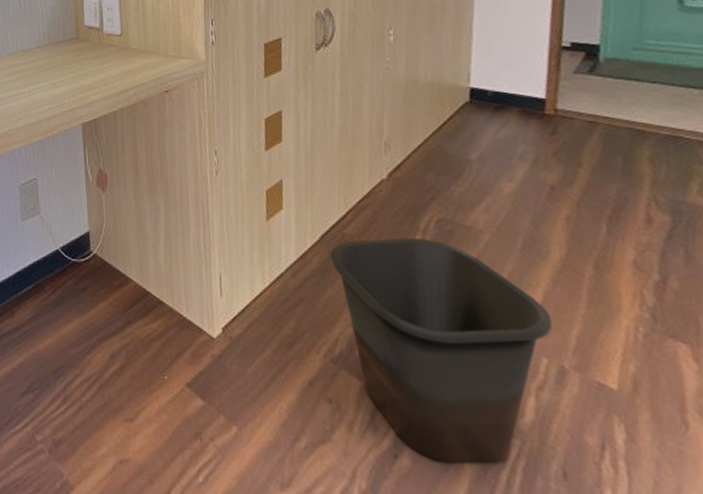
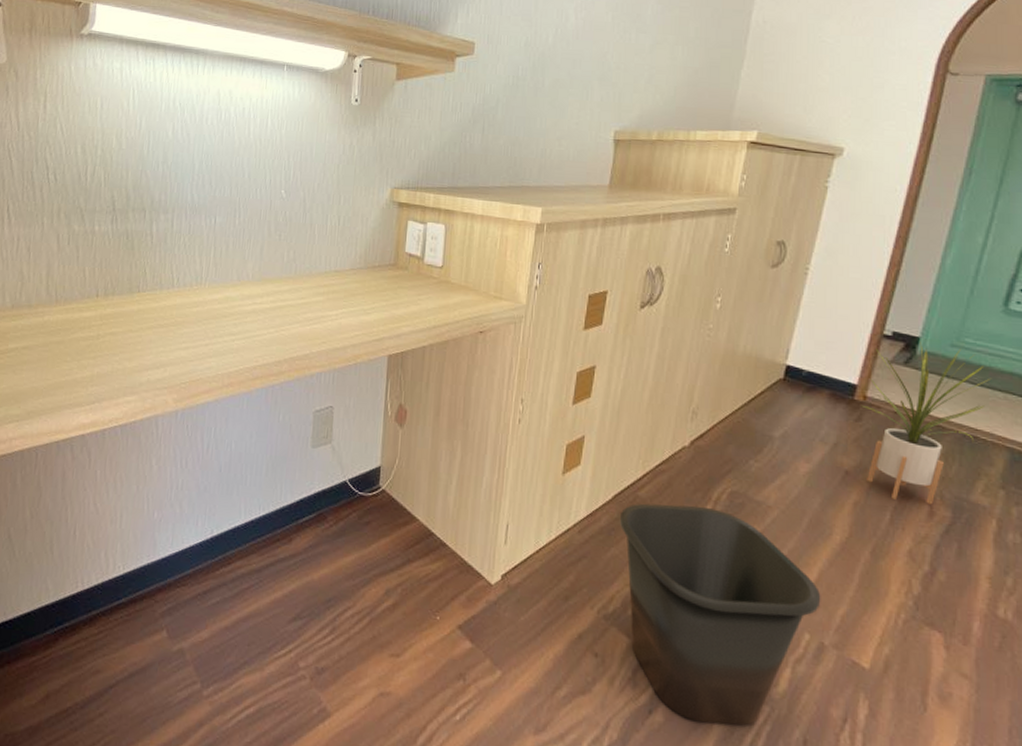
house plant: none [554,48,683,211] -> present [861,341,992,505]

